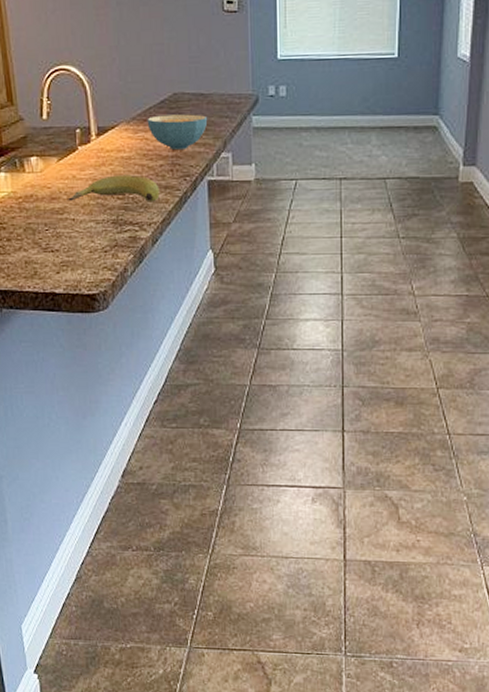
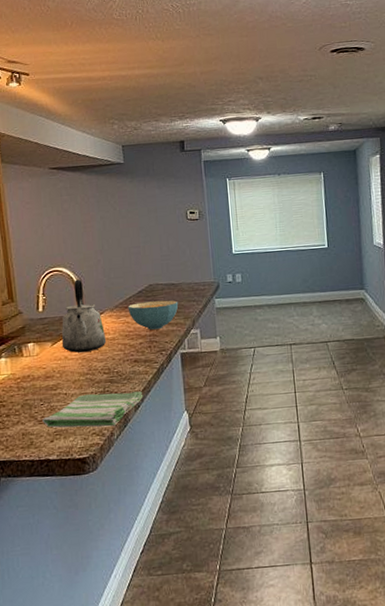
dish towel: none [47,222,162,261] -> present [42,391,143,428]
banana: present [67,174,160,202] -> none [60,352,140,379]
kettle: none [69,81,121,172] -> present [61,279,107,353]

